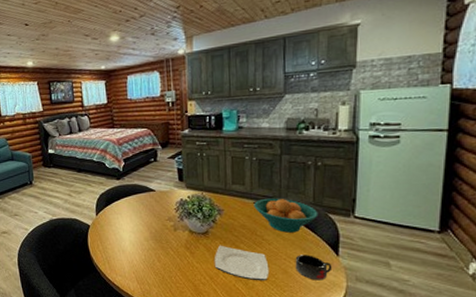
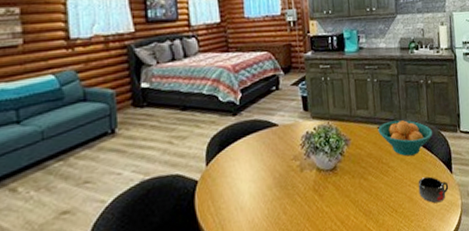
plate: present [214,245,270,281] -> none [343,180,397,216]

